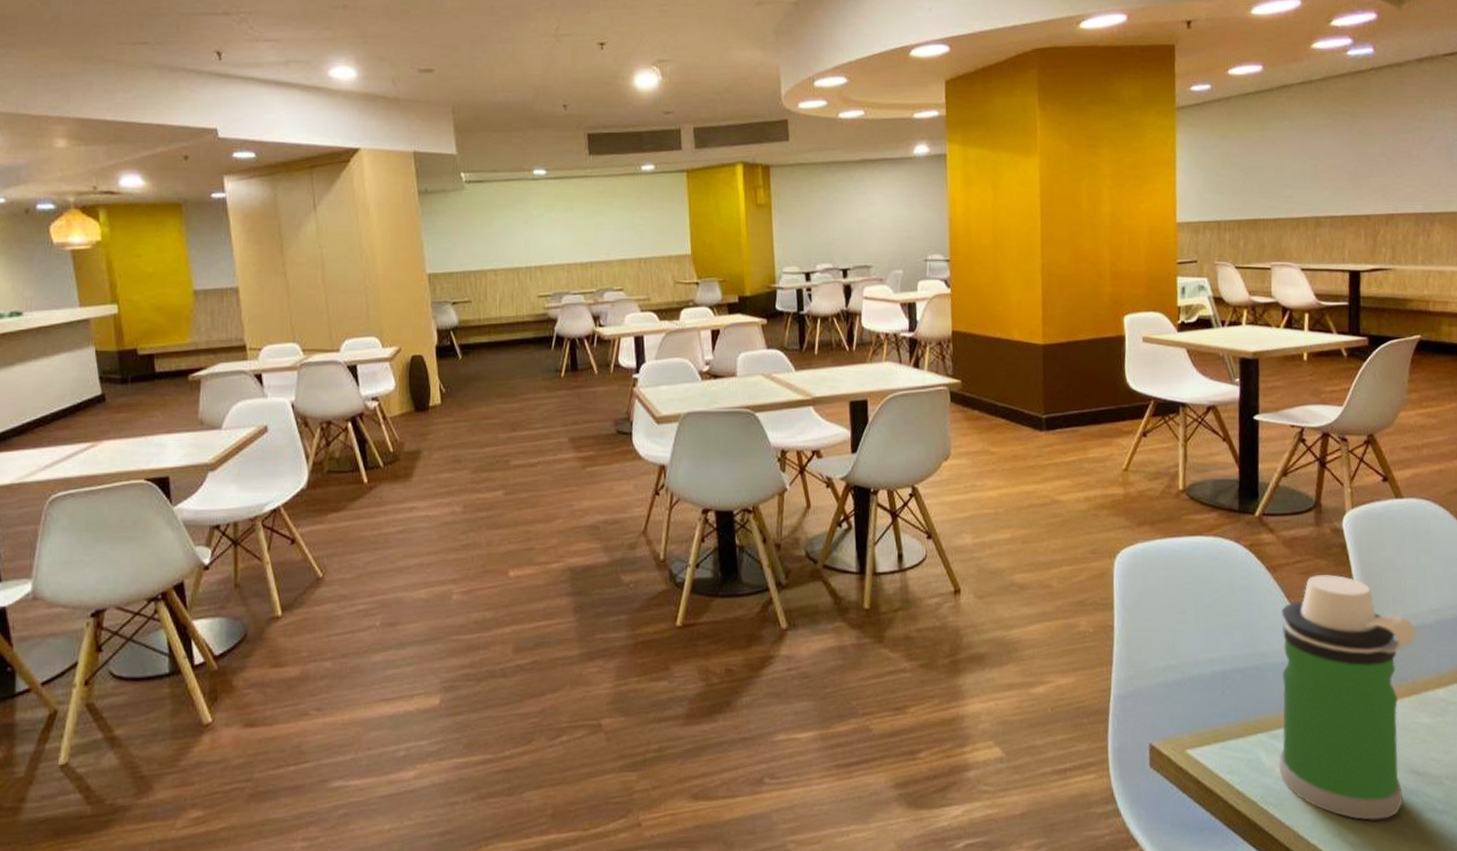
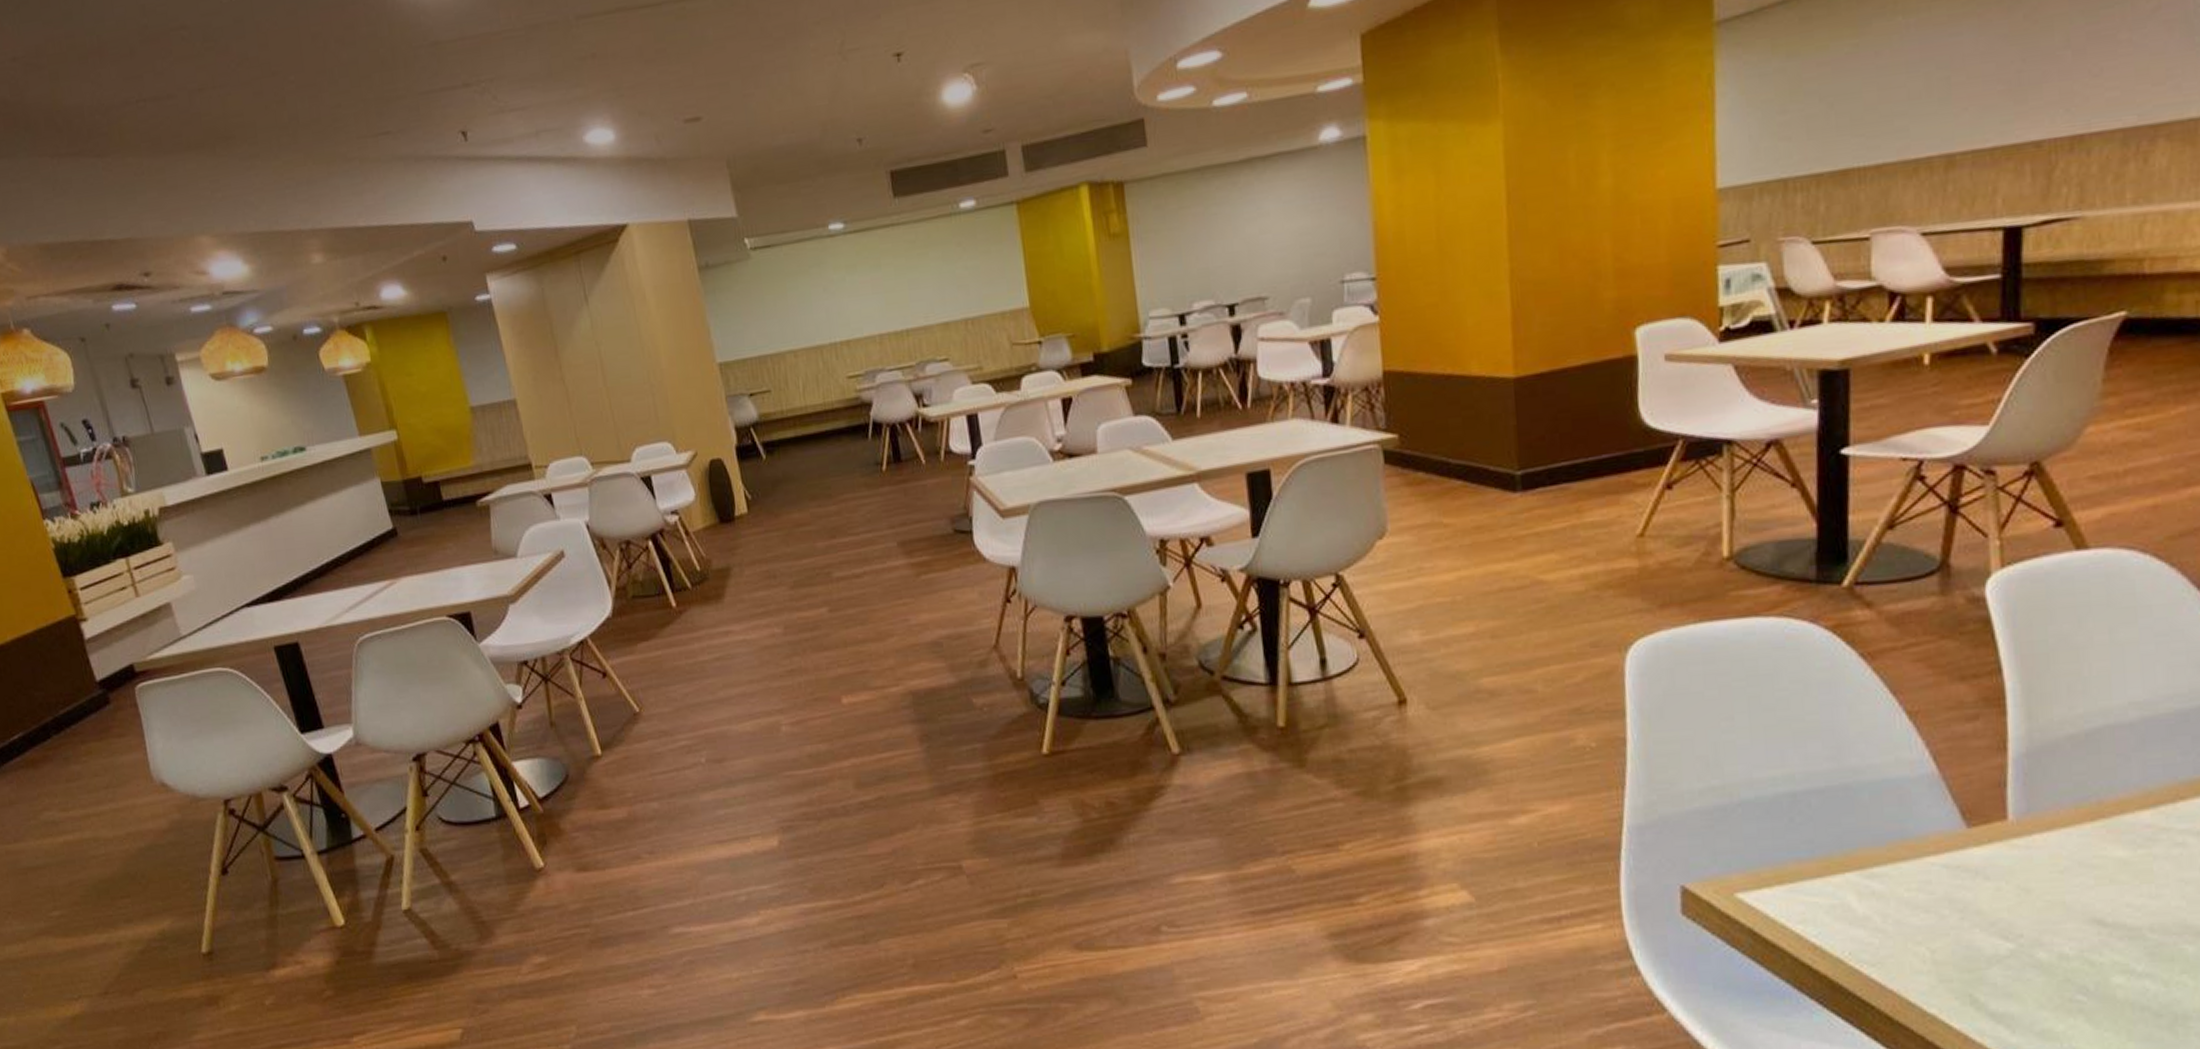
water bottle: present [1278,574,1417,820] -> none [1876,660,2107,985]

